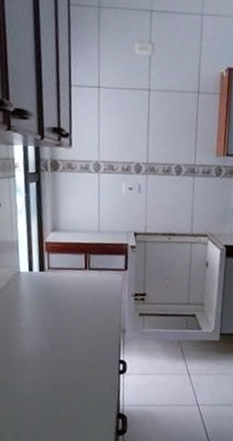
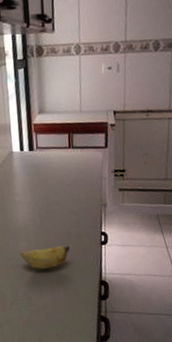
banana: none [25,376,84,405] -> present [20,245,70,270]

